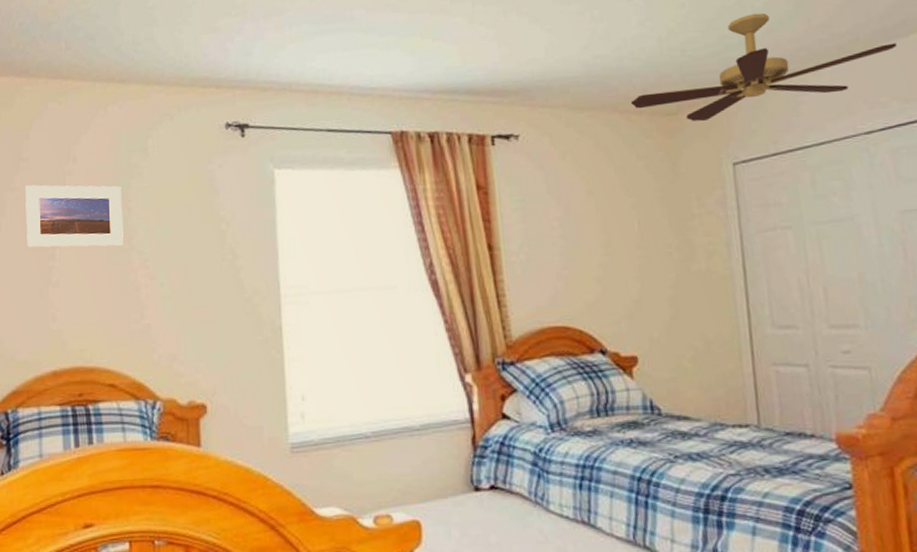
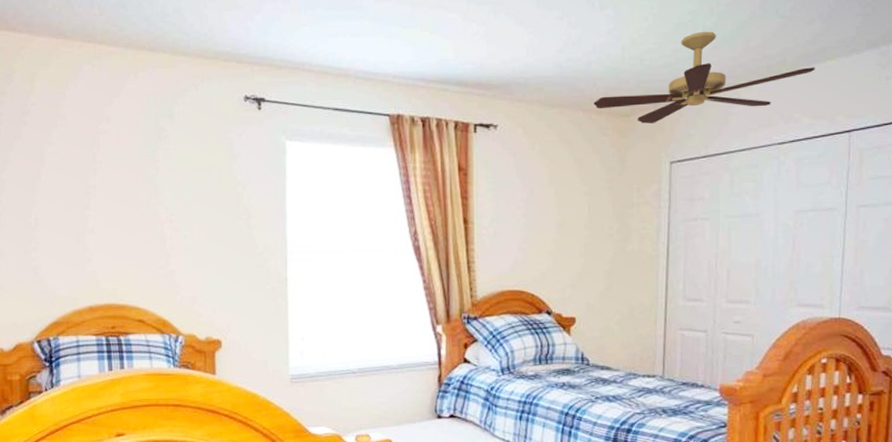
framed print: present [26,185,124,248] -> none [63,141,152,201]

